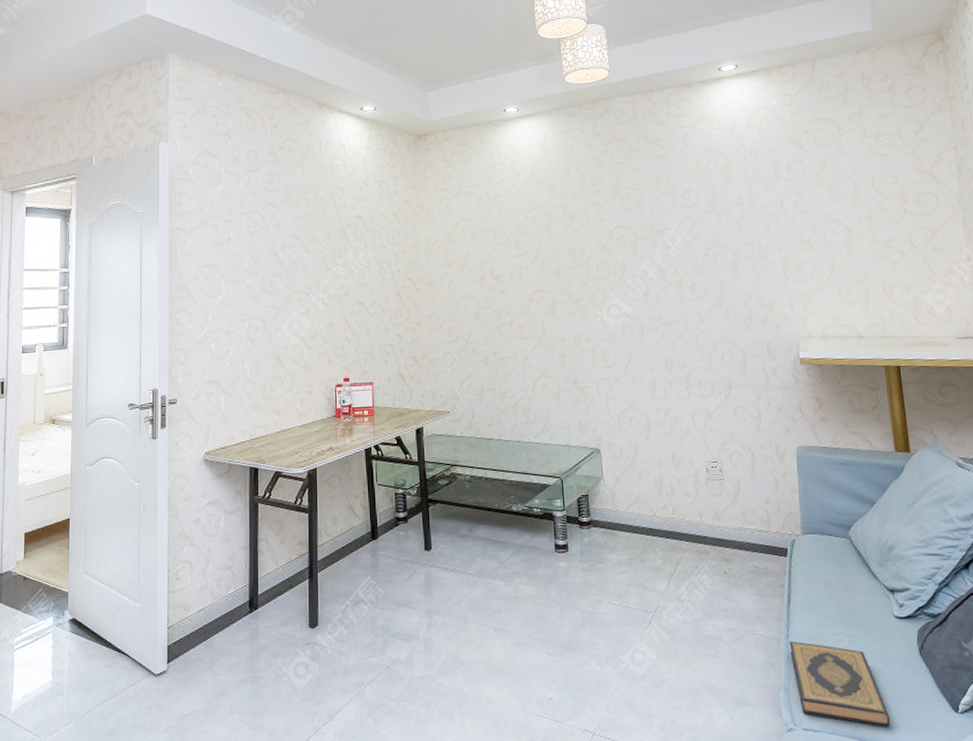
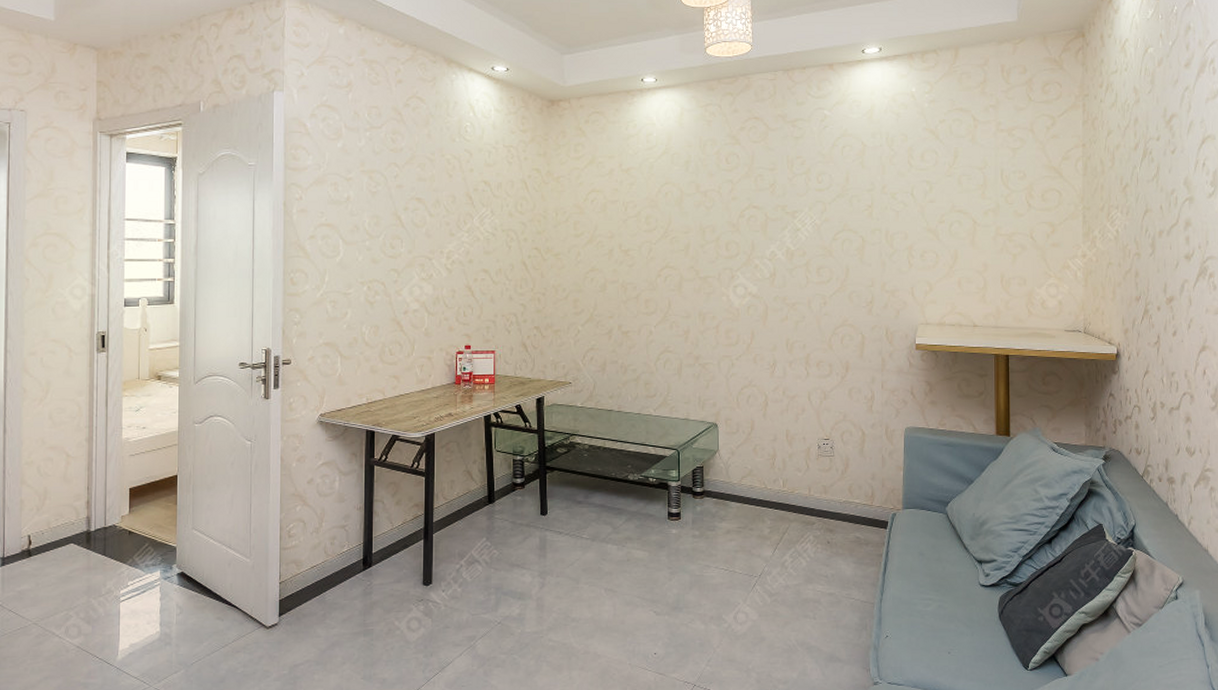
hardback book: present [789,641,891,727] -> none [882,605,967,682]

